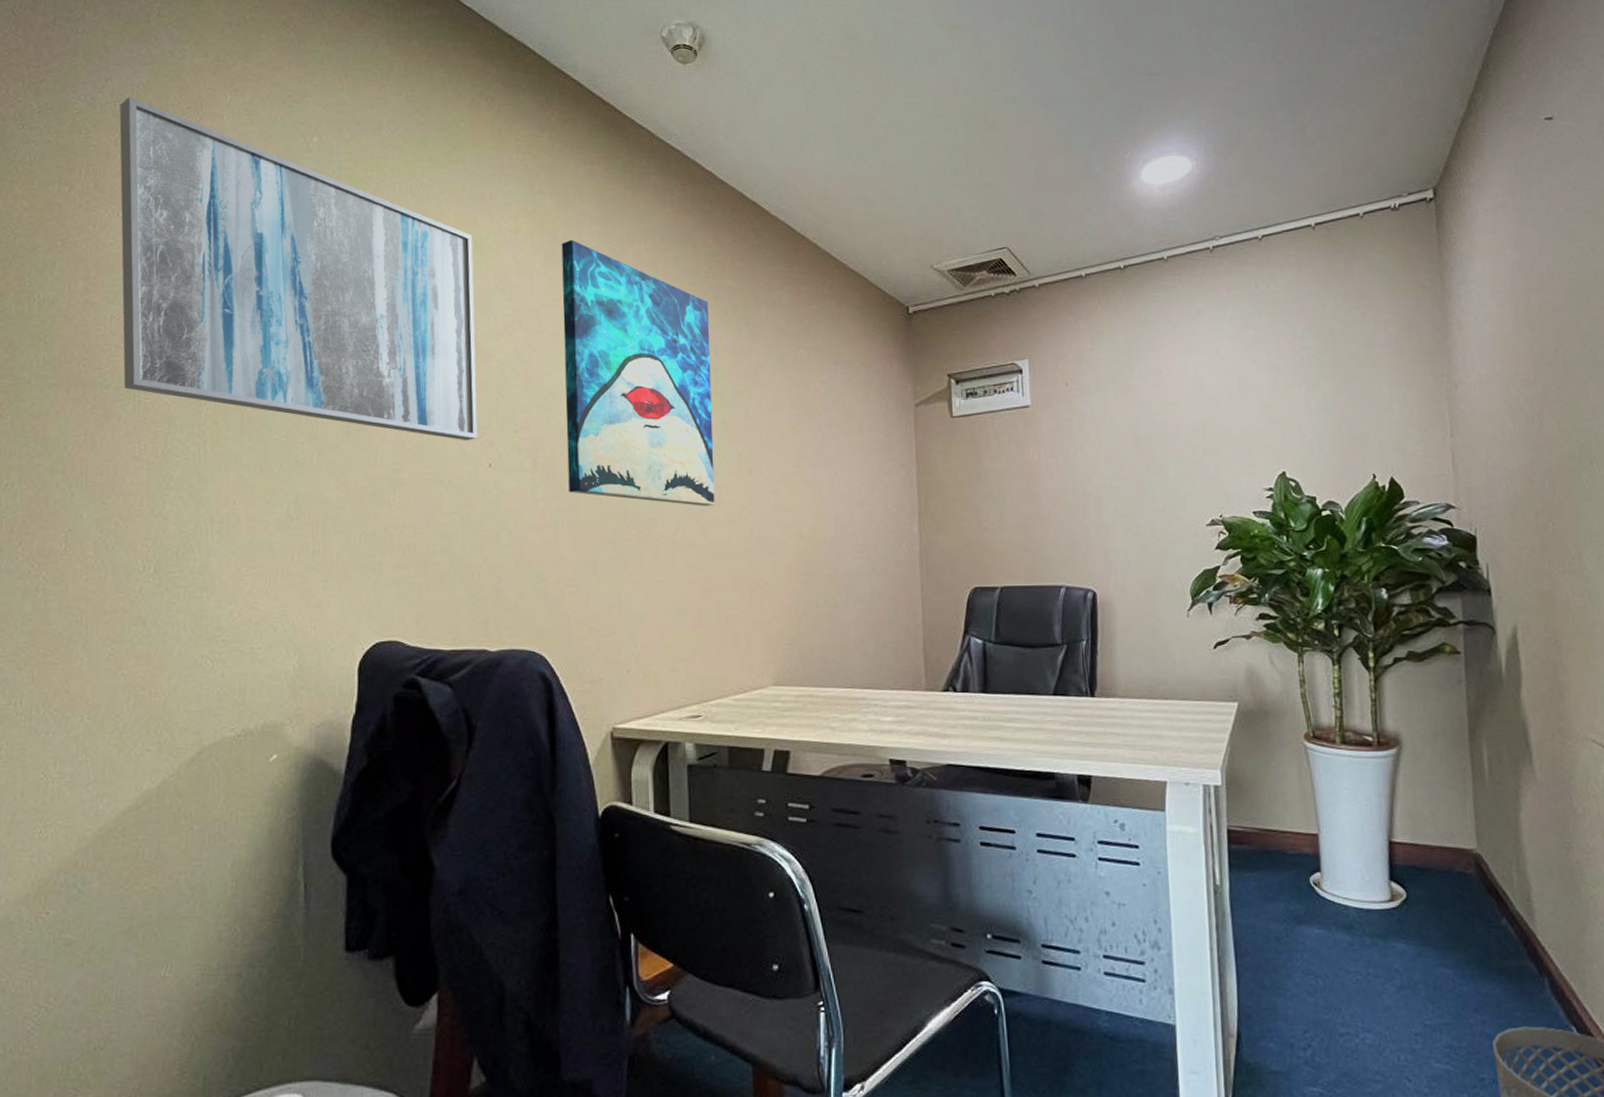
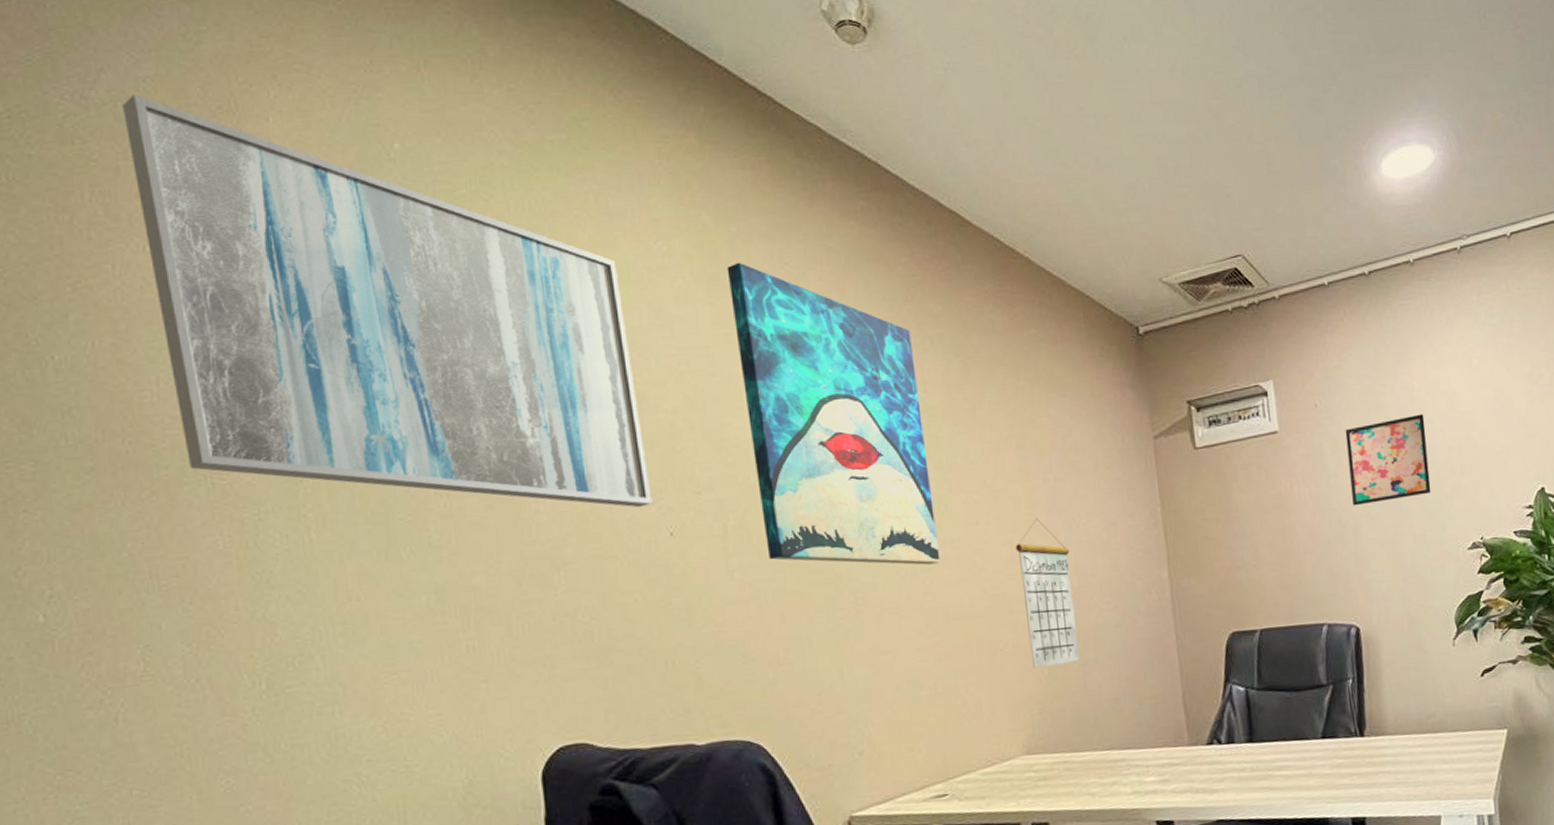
calendar: none [782,471,831,607] -> present [1015,518,1080,668]
wall art: none [1093,396,1174,478] -> present [1345,414,1432,506]

